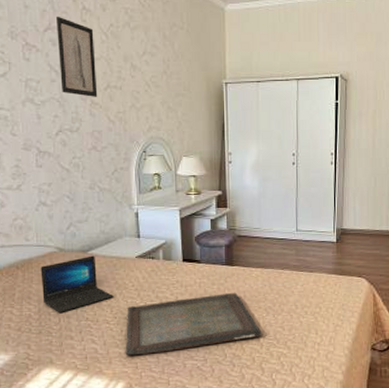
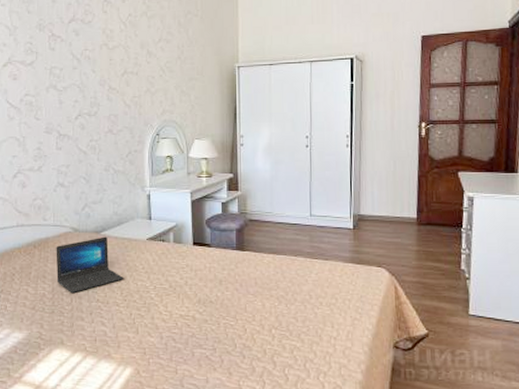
wall art: present [56,16,98,97] -> none [80,8,115,83]
serving tray: present [125,292,262,356] -> none [133,278,274,341]

